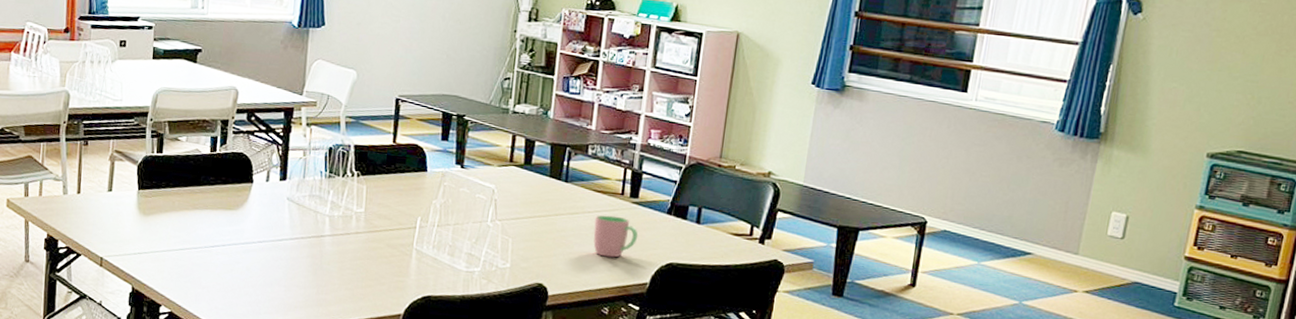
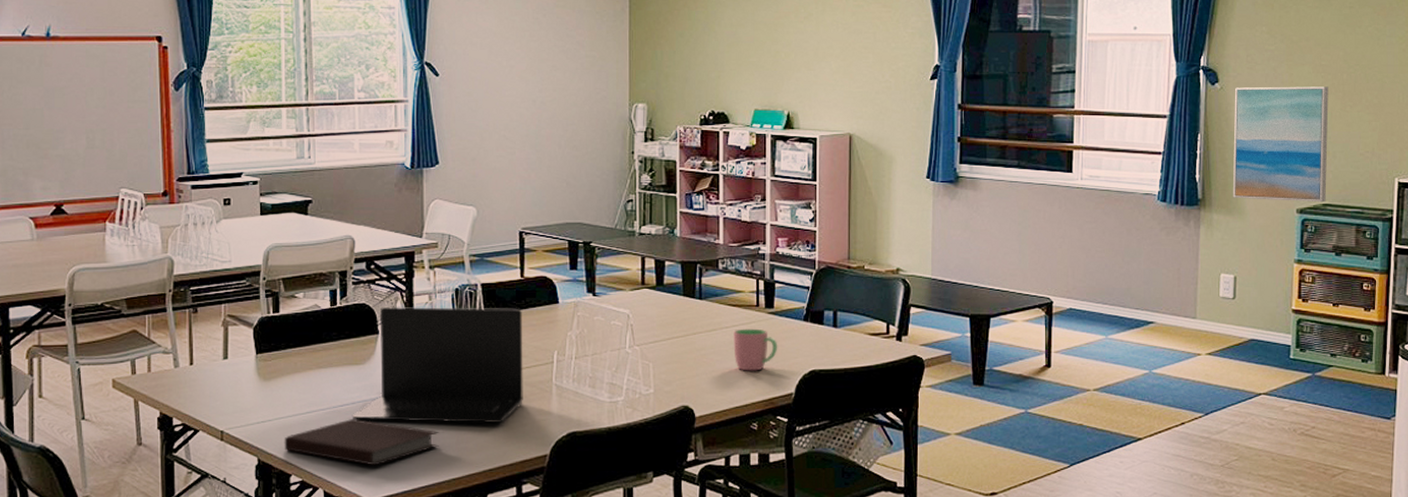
notebook: none [156,260,301,306] -> present [284,419,439,466]
laptop: none [222,158,391,279] -> present [353,306,523,423]
wall art: none [1138,19,1265,149] -> present [1232,86,1329,203]

